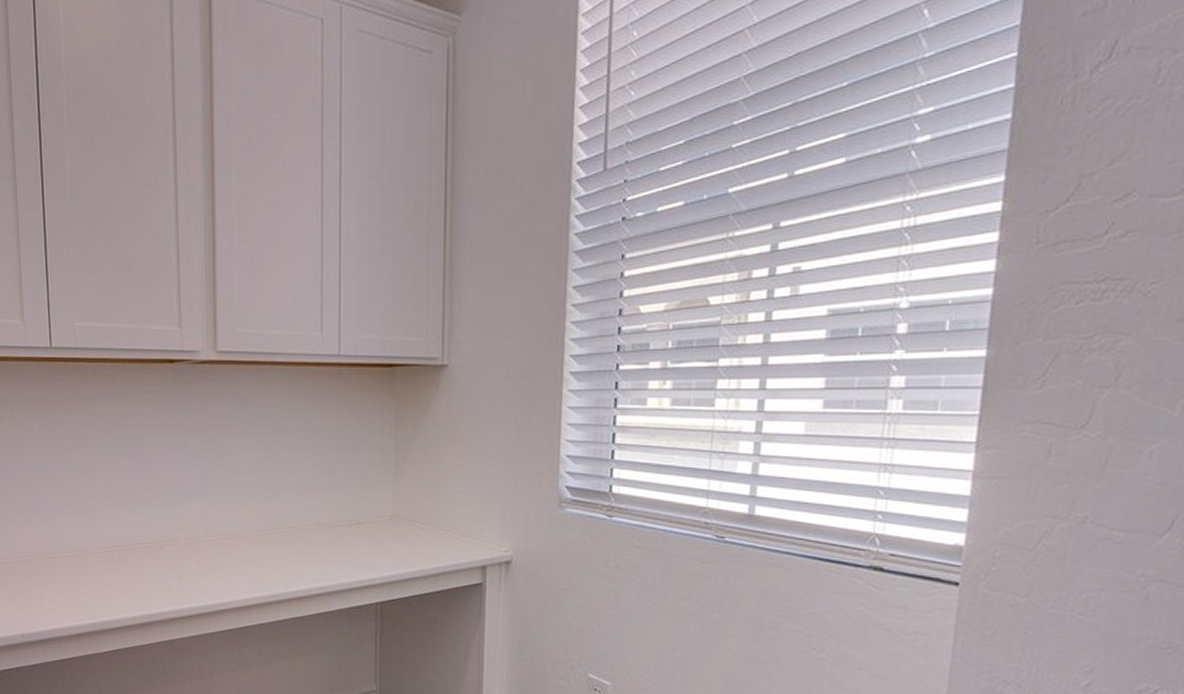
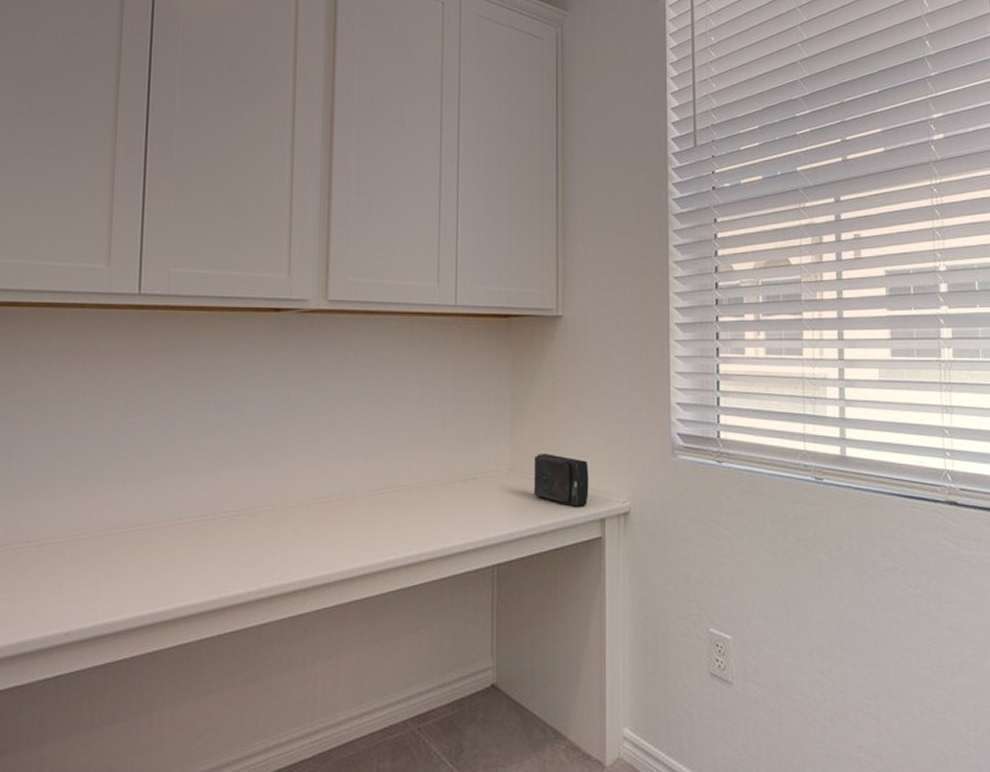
speaker: none [416,502,471,554] -> present [533,454,589,507]

